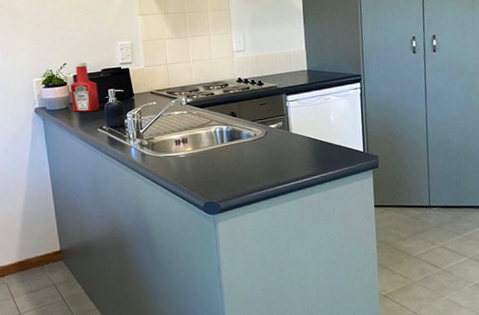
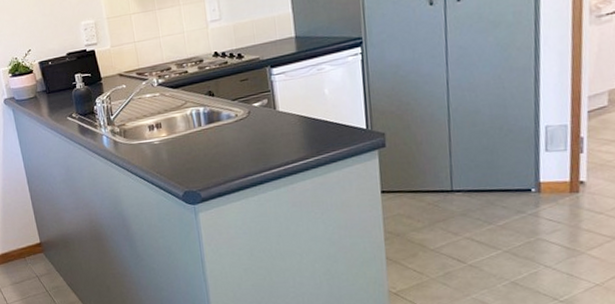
ketchup bottle: present [69,63,100,112] -> none [36,47,68,101]

